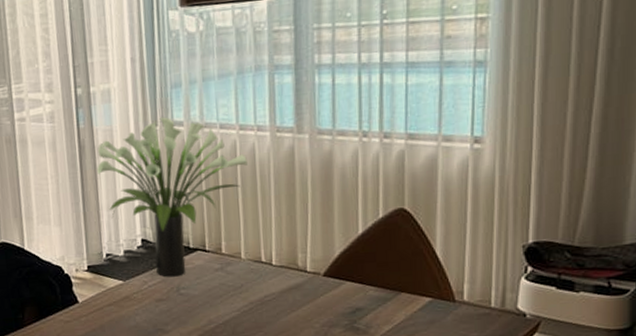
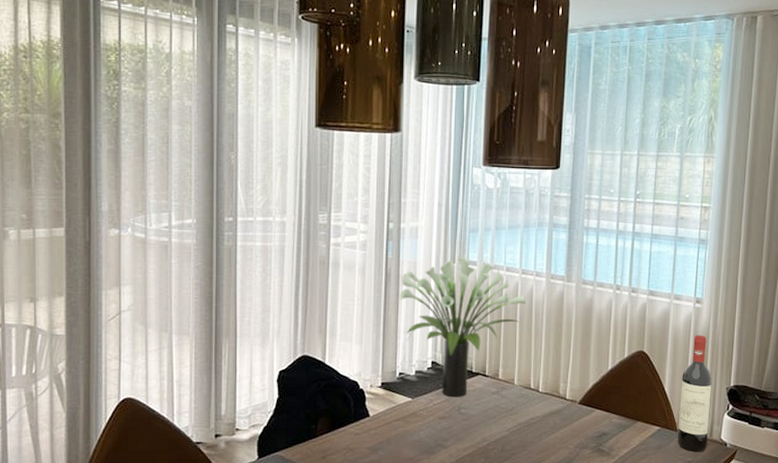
wine bottle: none [456,182,503,326] -> present [677,335,712,452]

